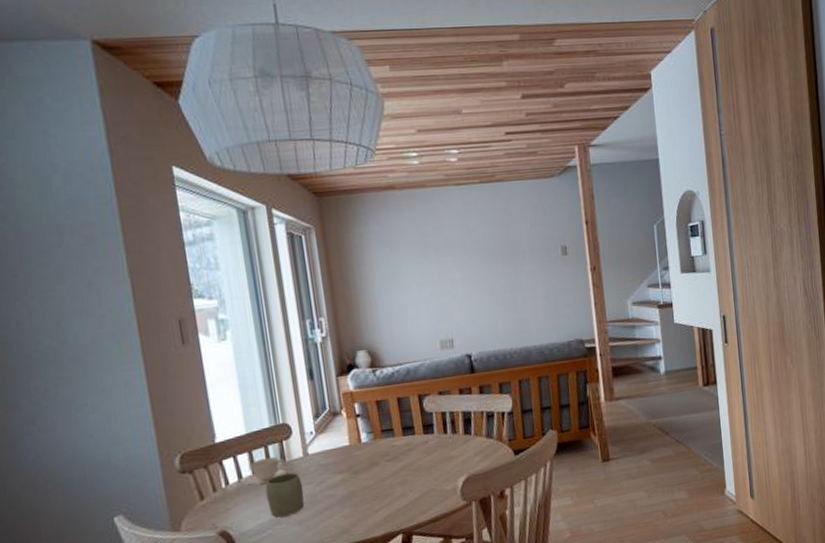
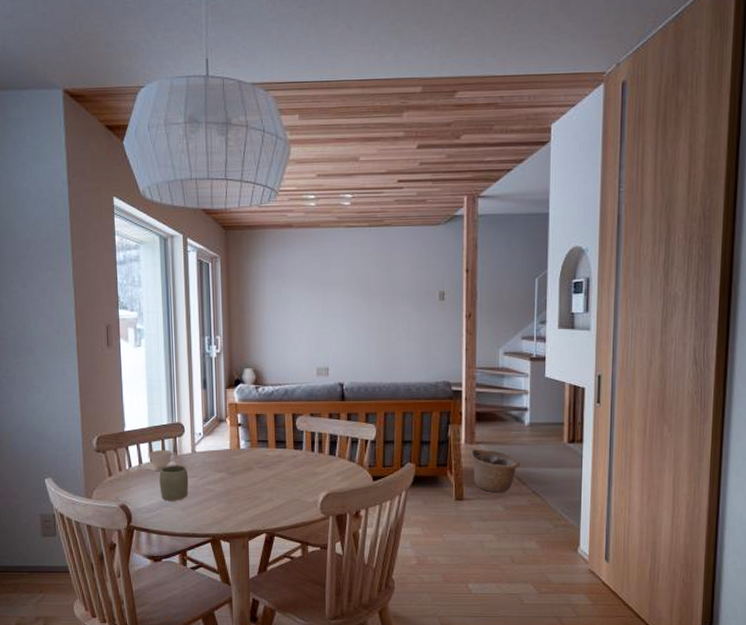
basket: none [612,404,662,448] -> present [471,449,521,493]

